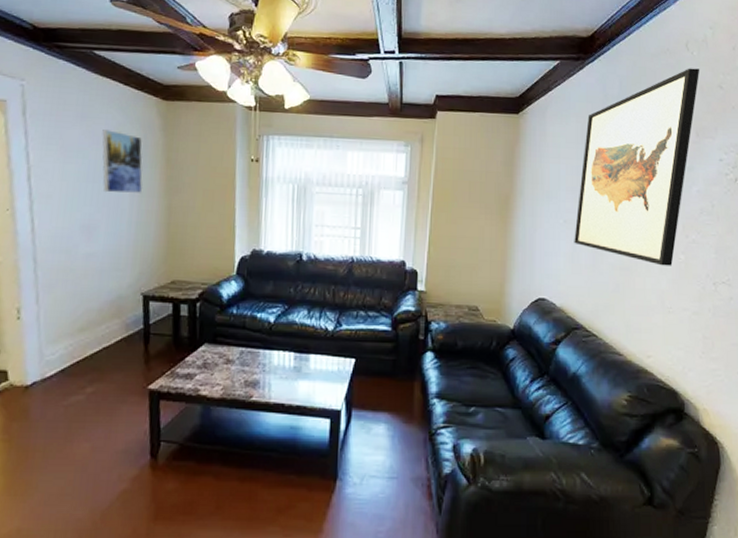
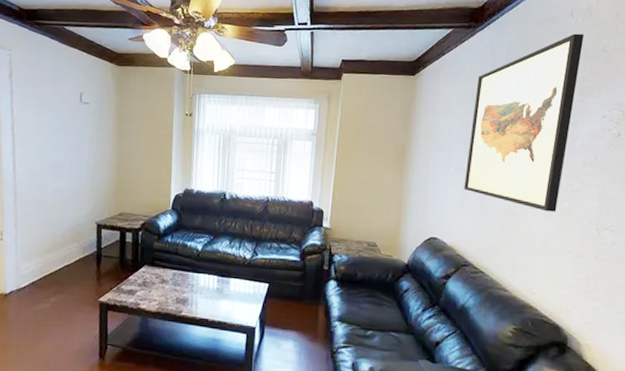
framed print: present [102,130,143,193] -> none [68,89,100,141]

